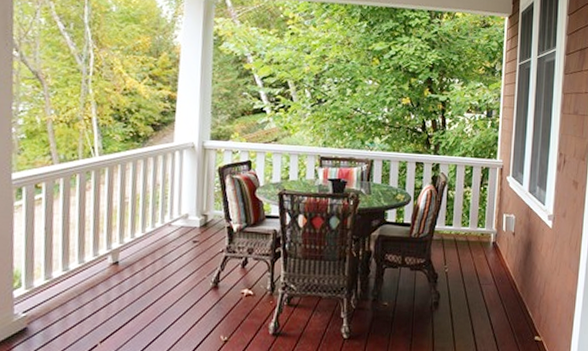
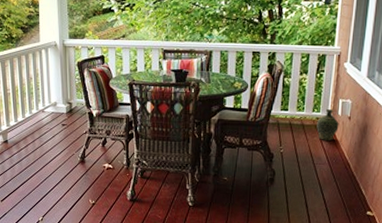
ceramic jug: none [482,223,504,258] -> present [316,108,339,141]

